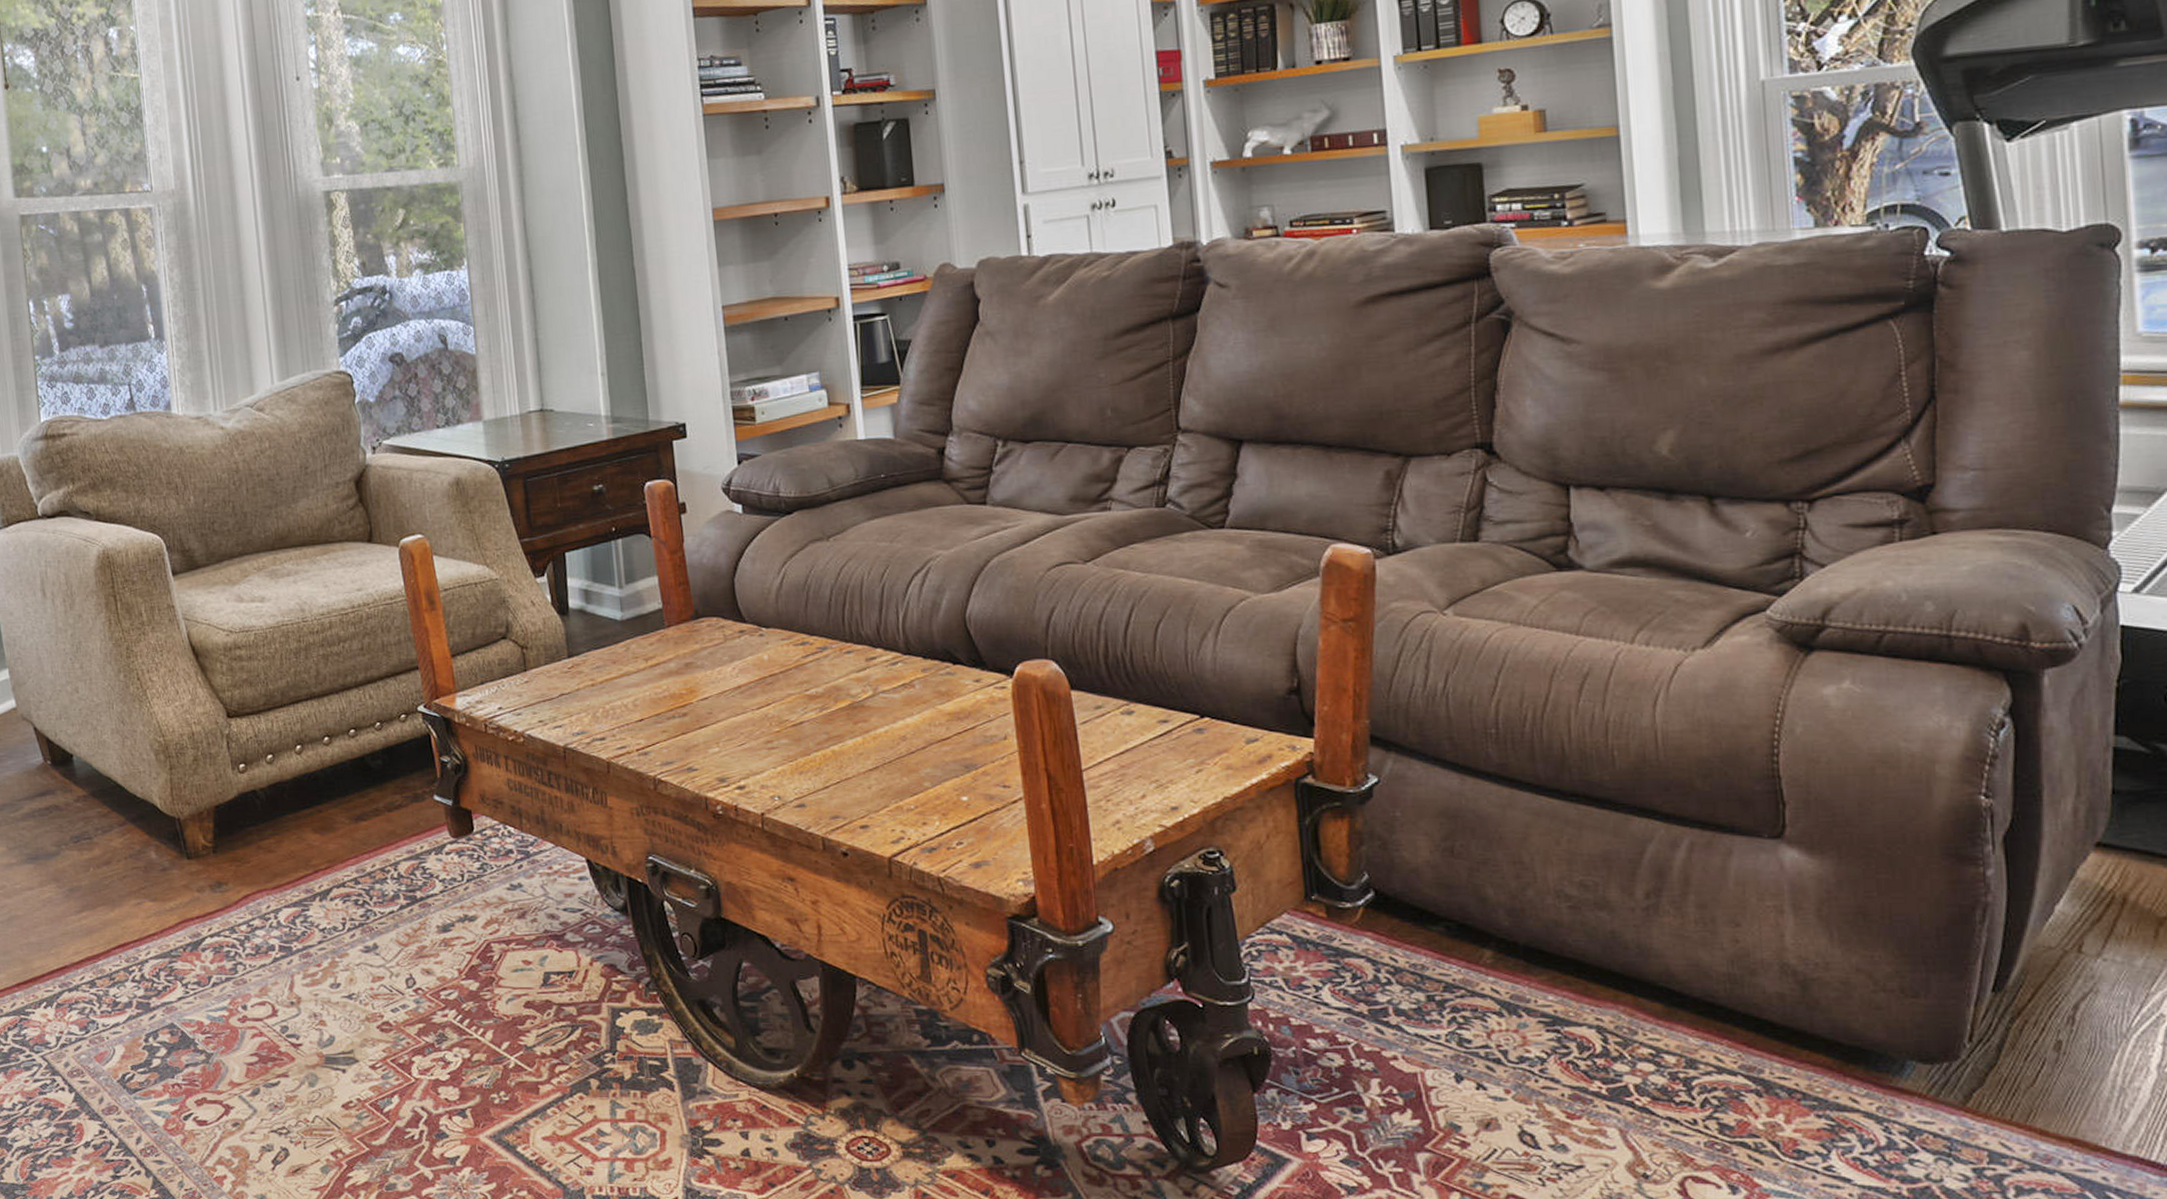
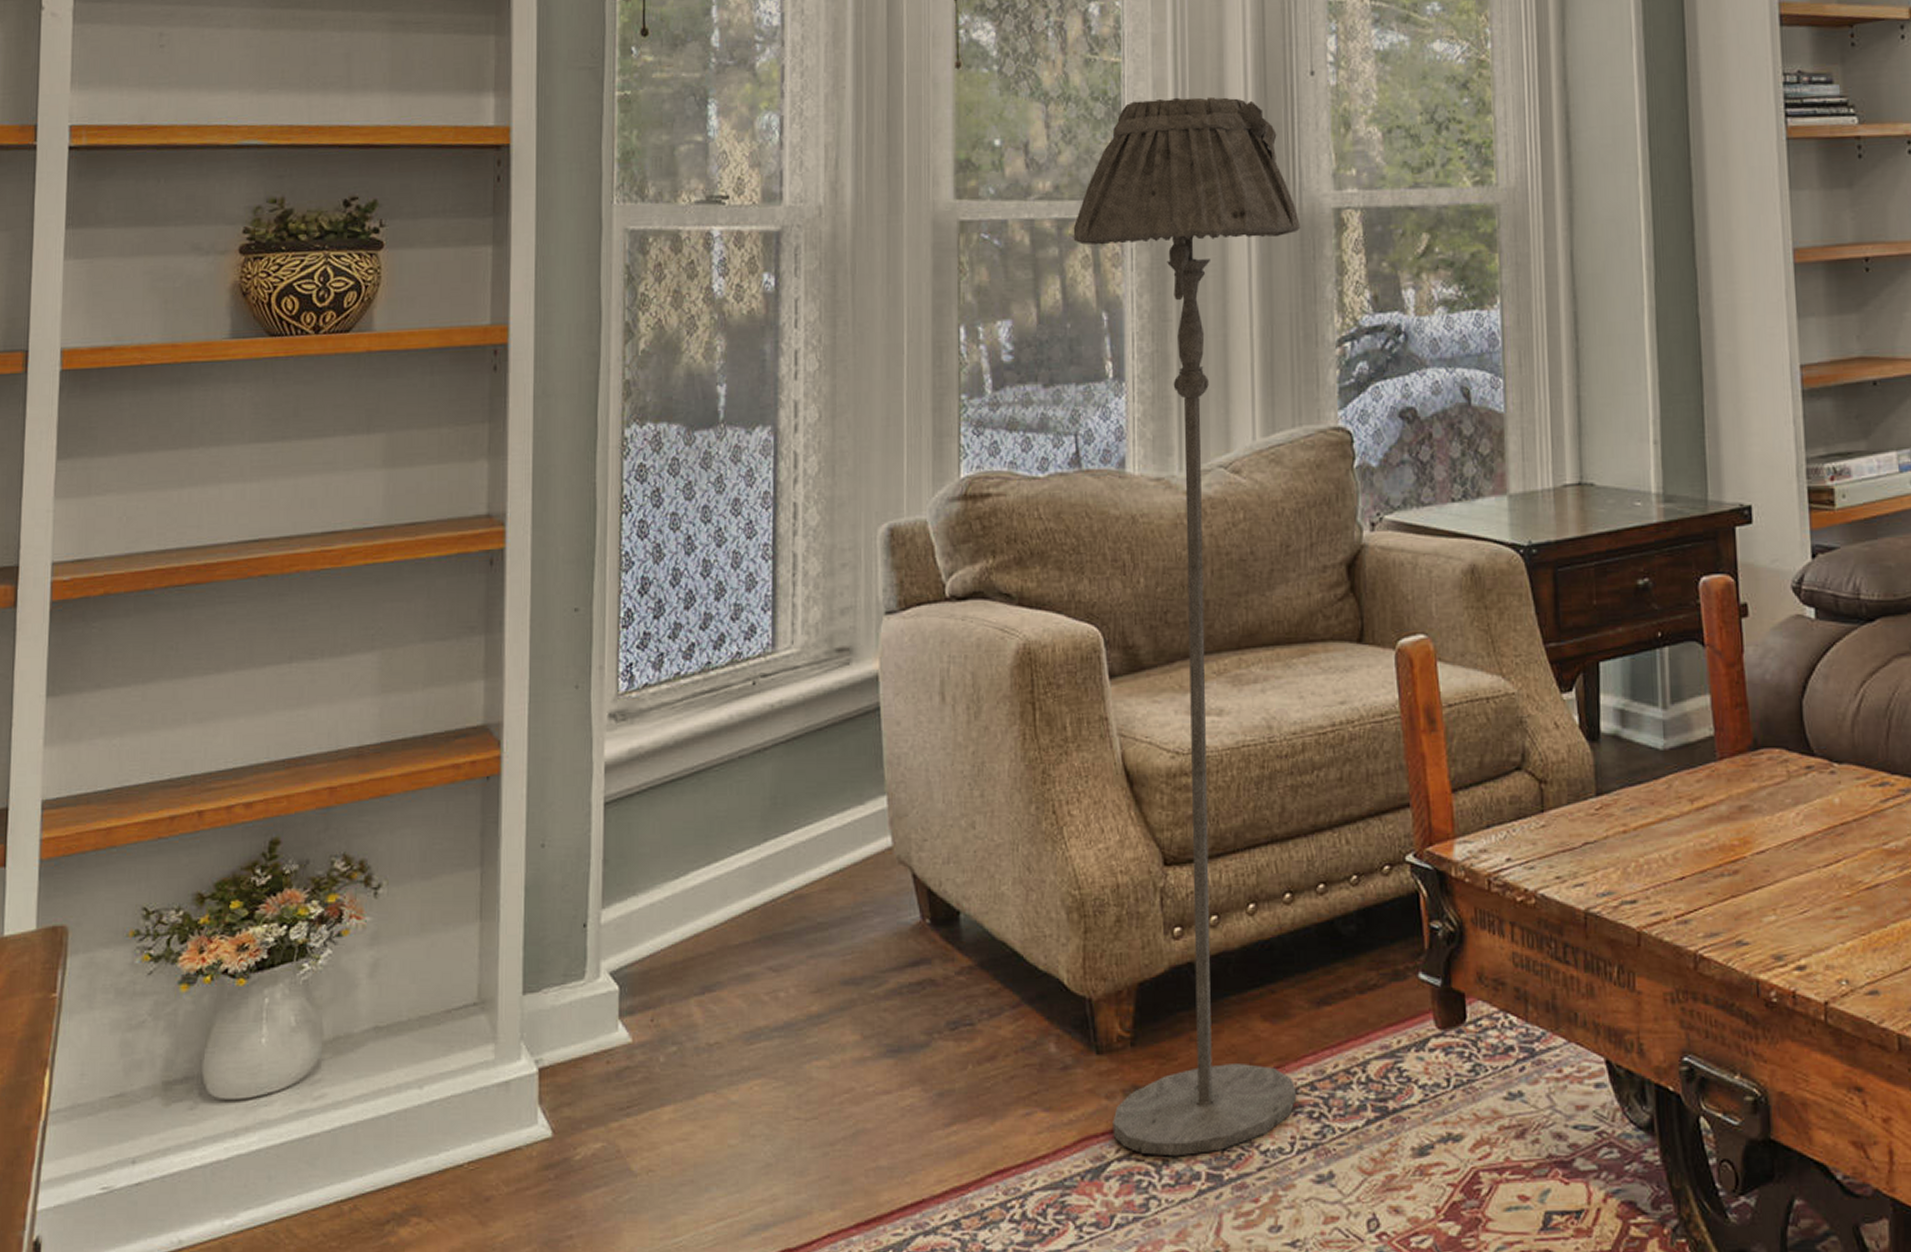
floor lamp: none [112,102,345,934] -> present [1073,96,1300,1157]

